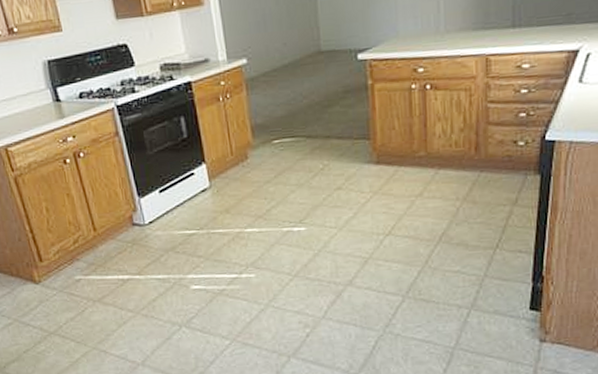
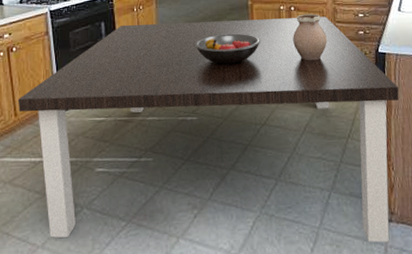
dining table: none [94,95,569,364] -> present [17,16,399,243]
fruit bowl: none [299,123,385,164] -> present [195,33,261,65]
pitcher: none [427,92,474,155] -> present [293,13,327,61]

